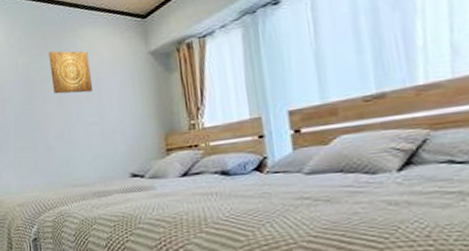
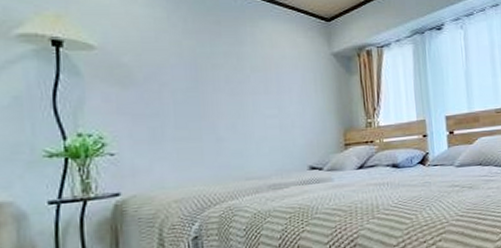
wall art: present [49,50,93,94] -> none [222,38,273,85]

